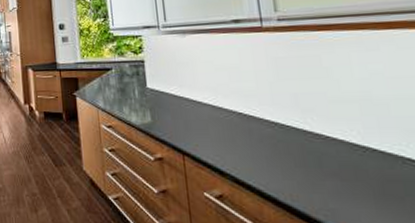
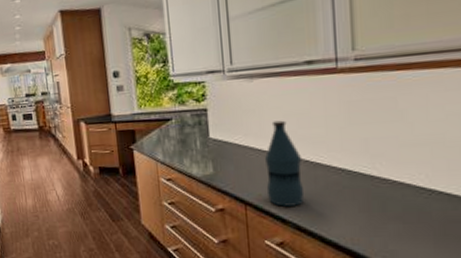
bottle: none [199,73,240,158] -> present [264,120,304,207]

